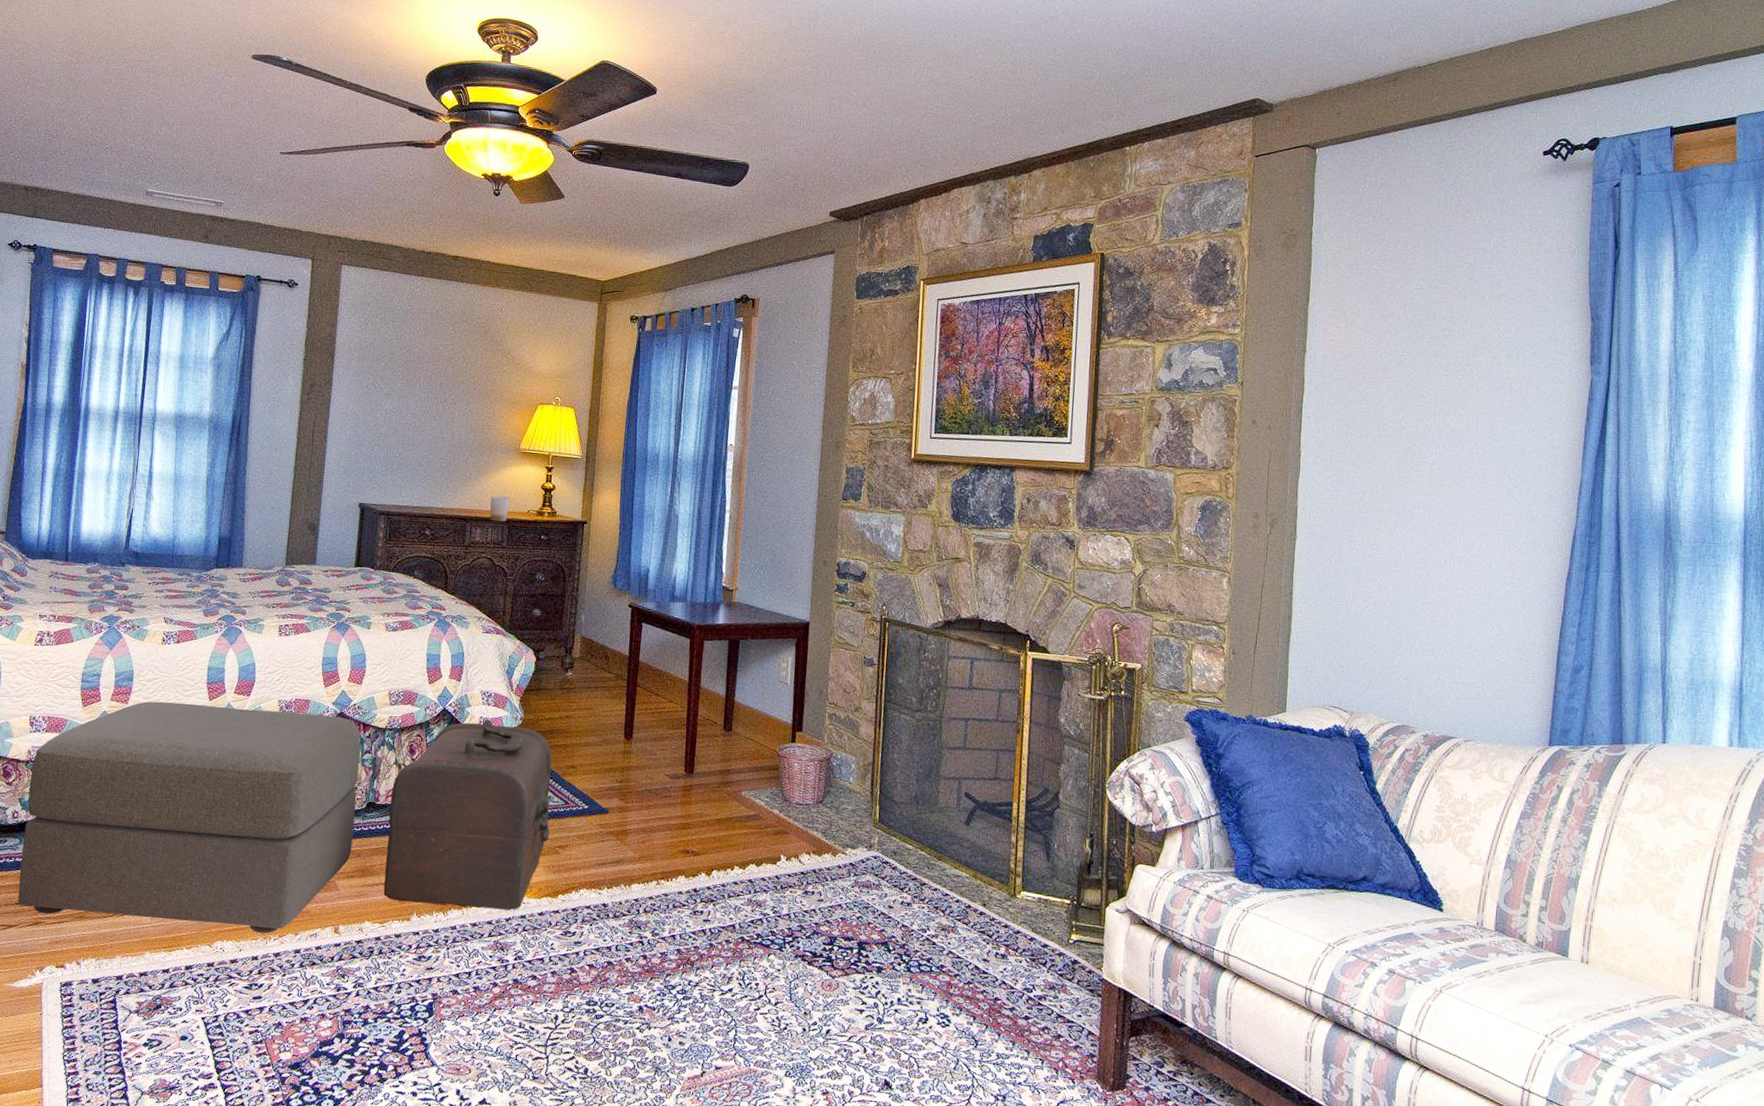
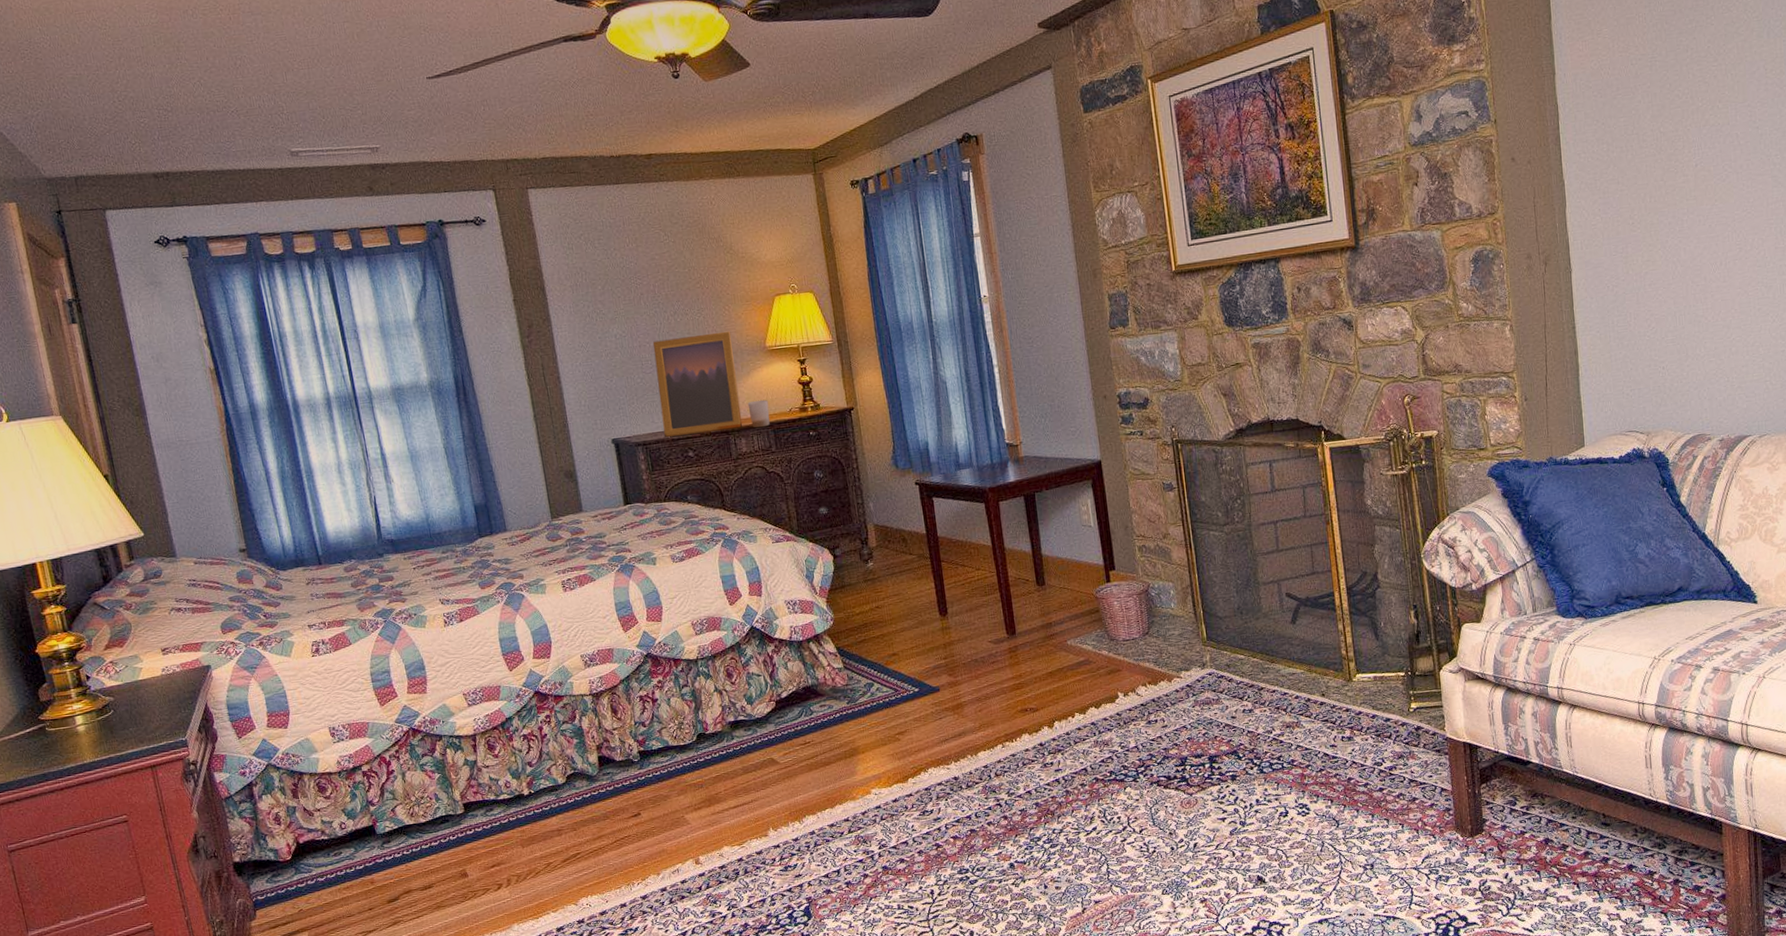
ottoman: present [17,701,361,934] -> none [345,657,693,913]
wooden chest: present [383,719,552,910] -> none [718,627,887,821]
picture frame: none [407,422,491,519] -> present [652,331,743,438]

